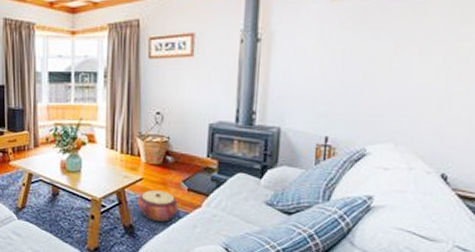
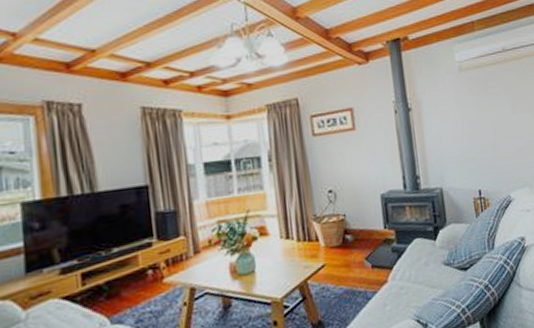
woven basket: present [137,190,179,222] -> none [322,274,367,310]

